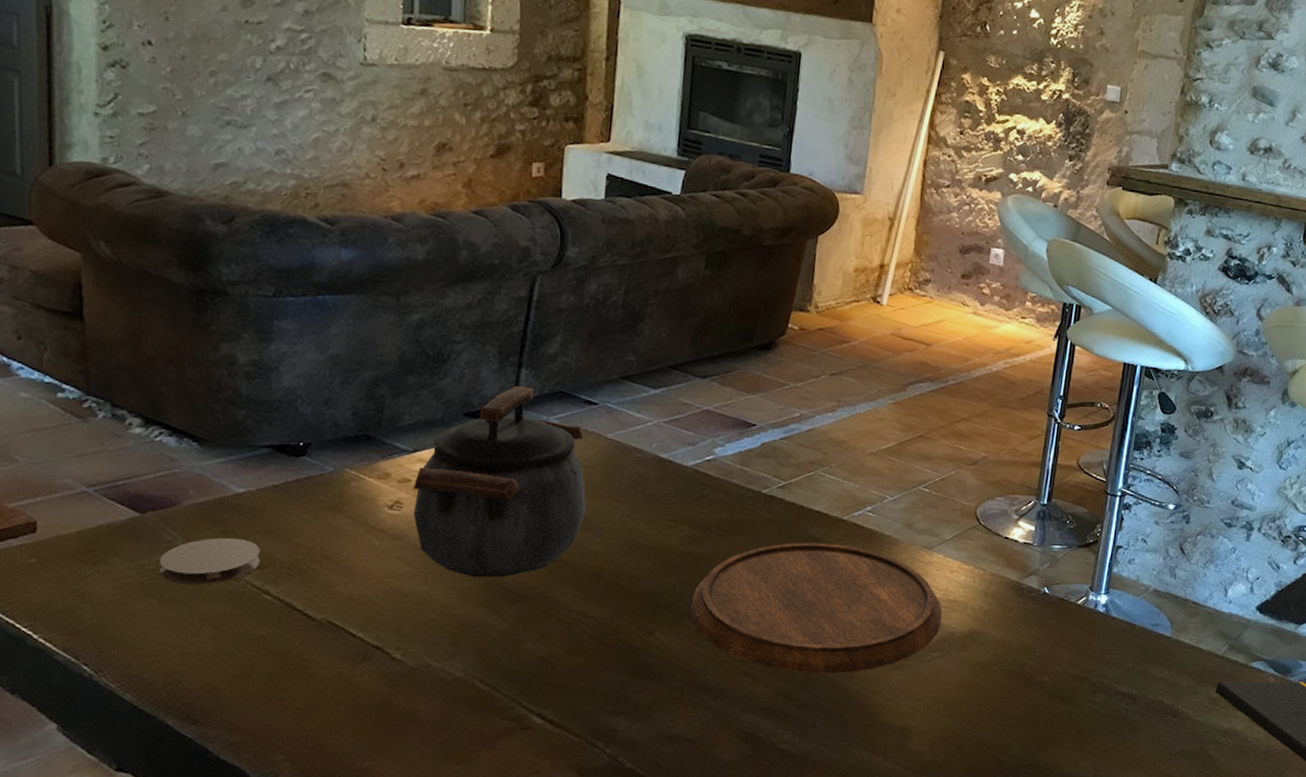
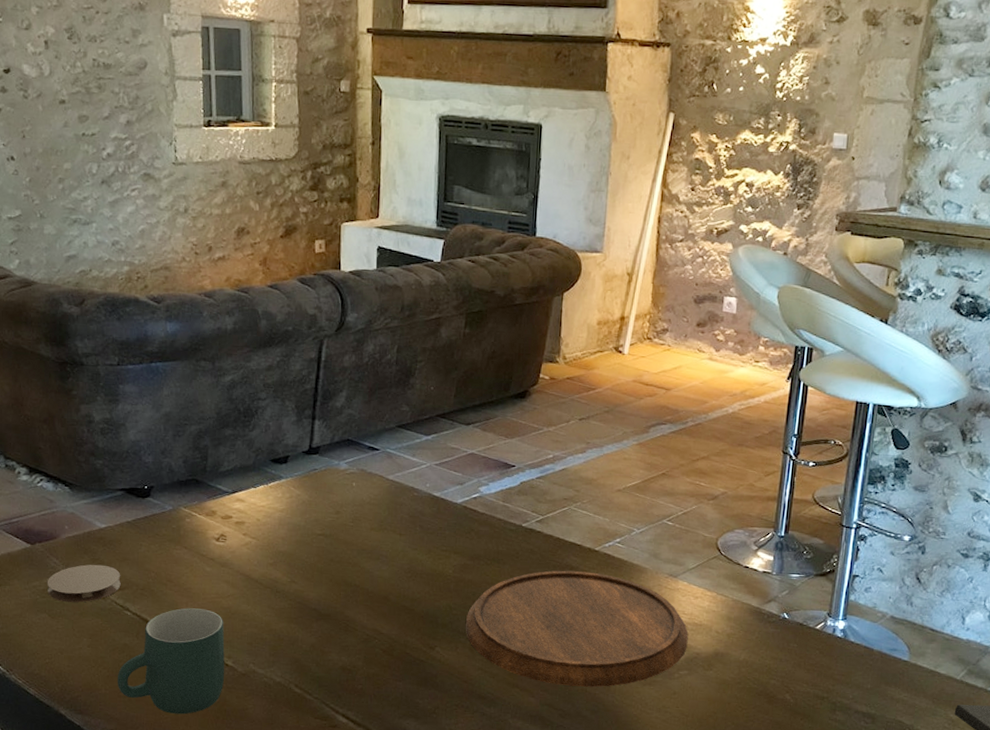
mug: none [246,590,393,720] -> present [117,608,225,715]
kettle: present [412,386,587,578] -> none [234,436,375,599]

